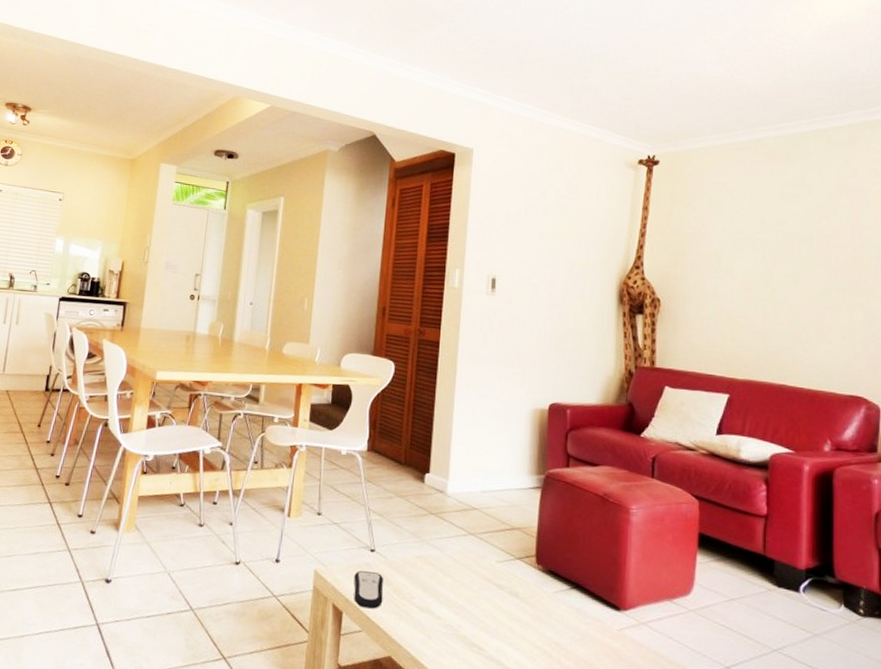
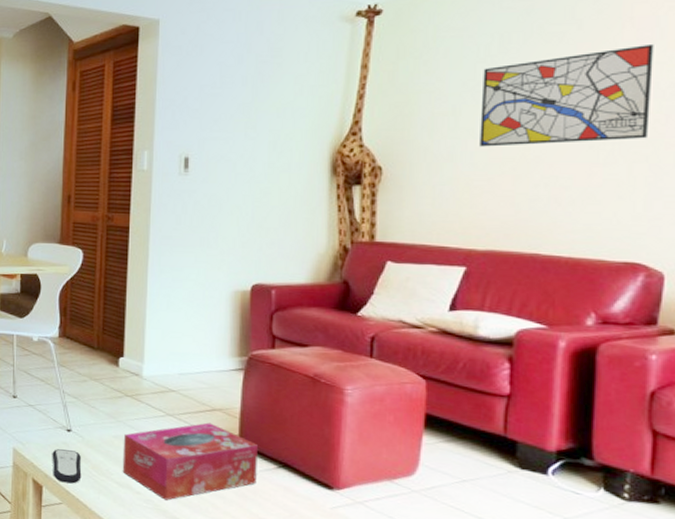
tissue box: none [424,542,553,625] -> present [122,422,258,501]
wall art: none [737,210,863,289] -> present [480,43,654,147]

